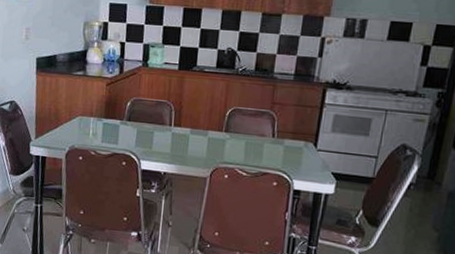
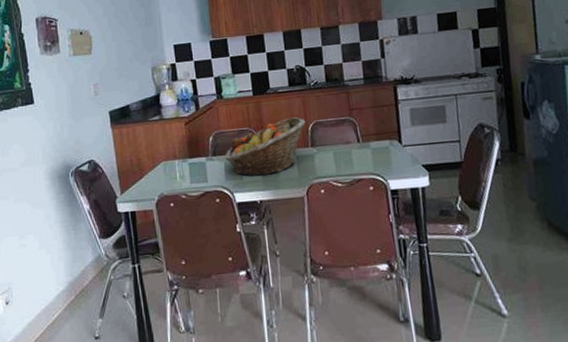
fruit basket: none [138,98,226,151] -> present [225,116,306,177]

